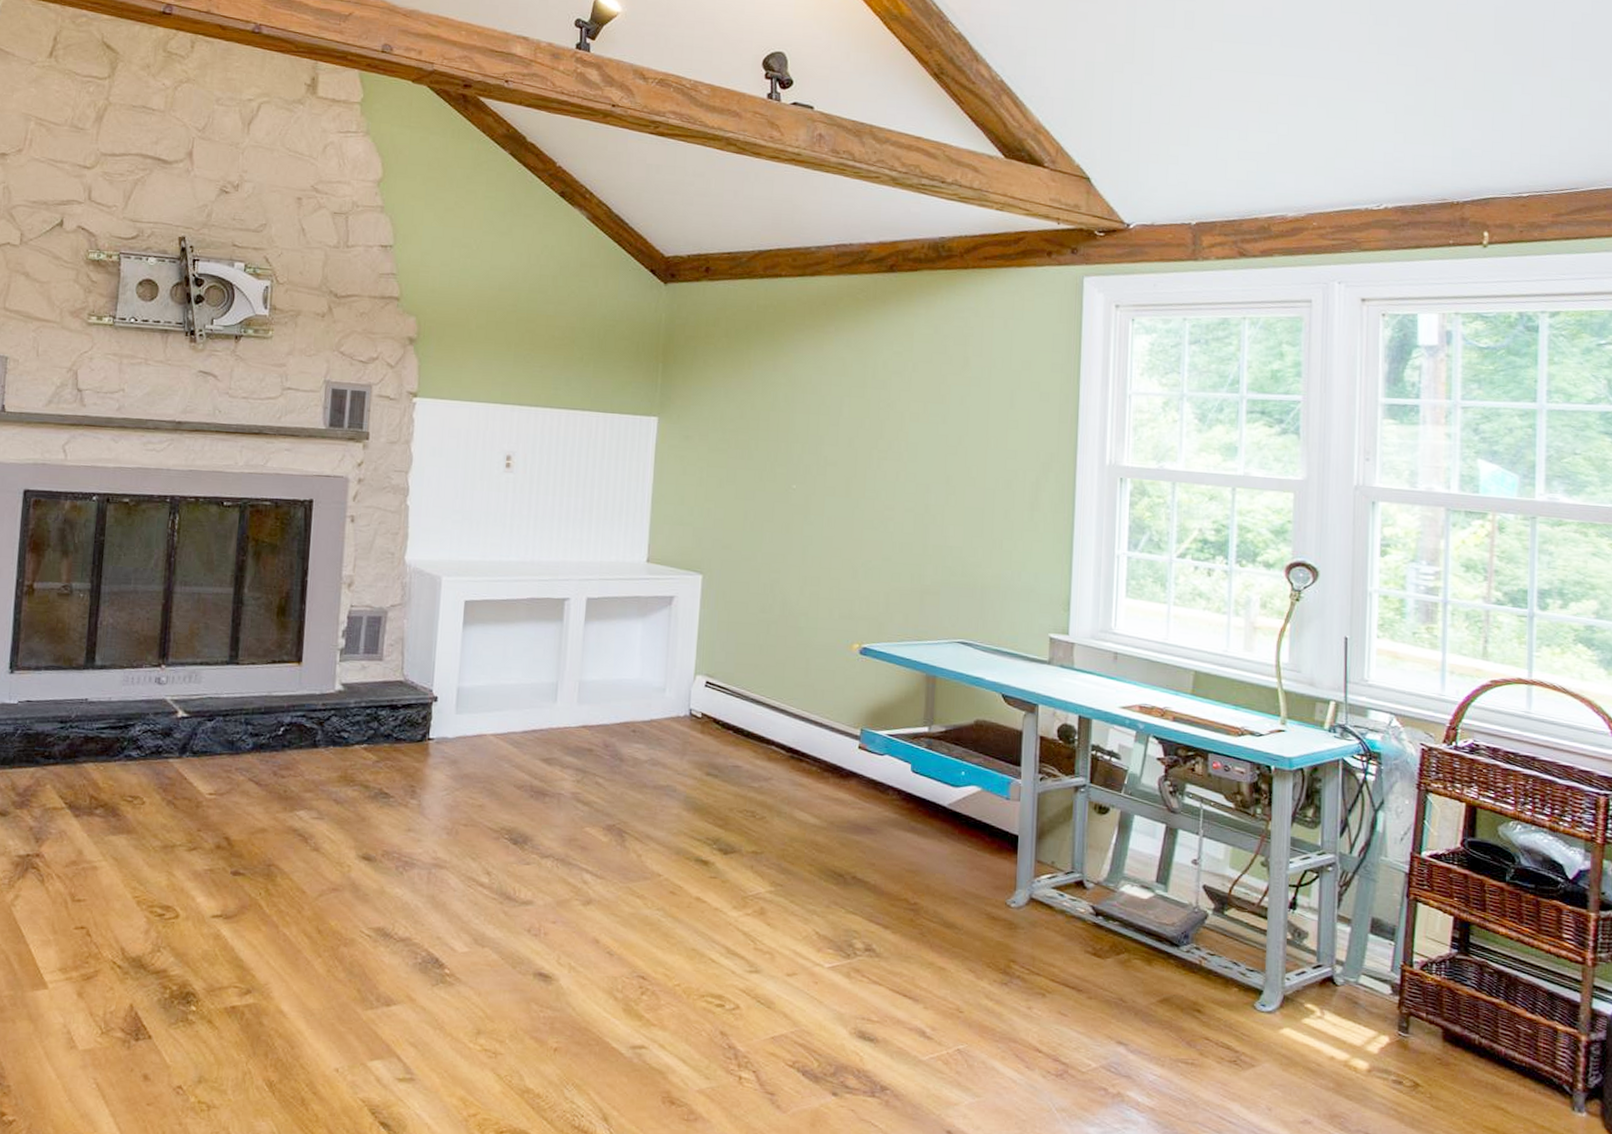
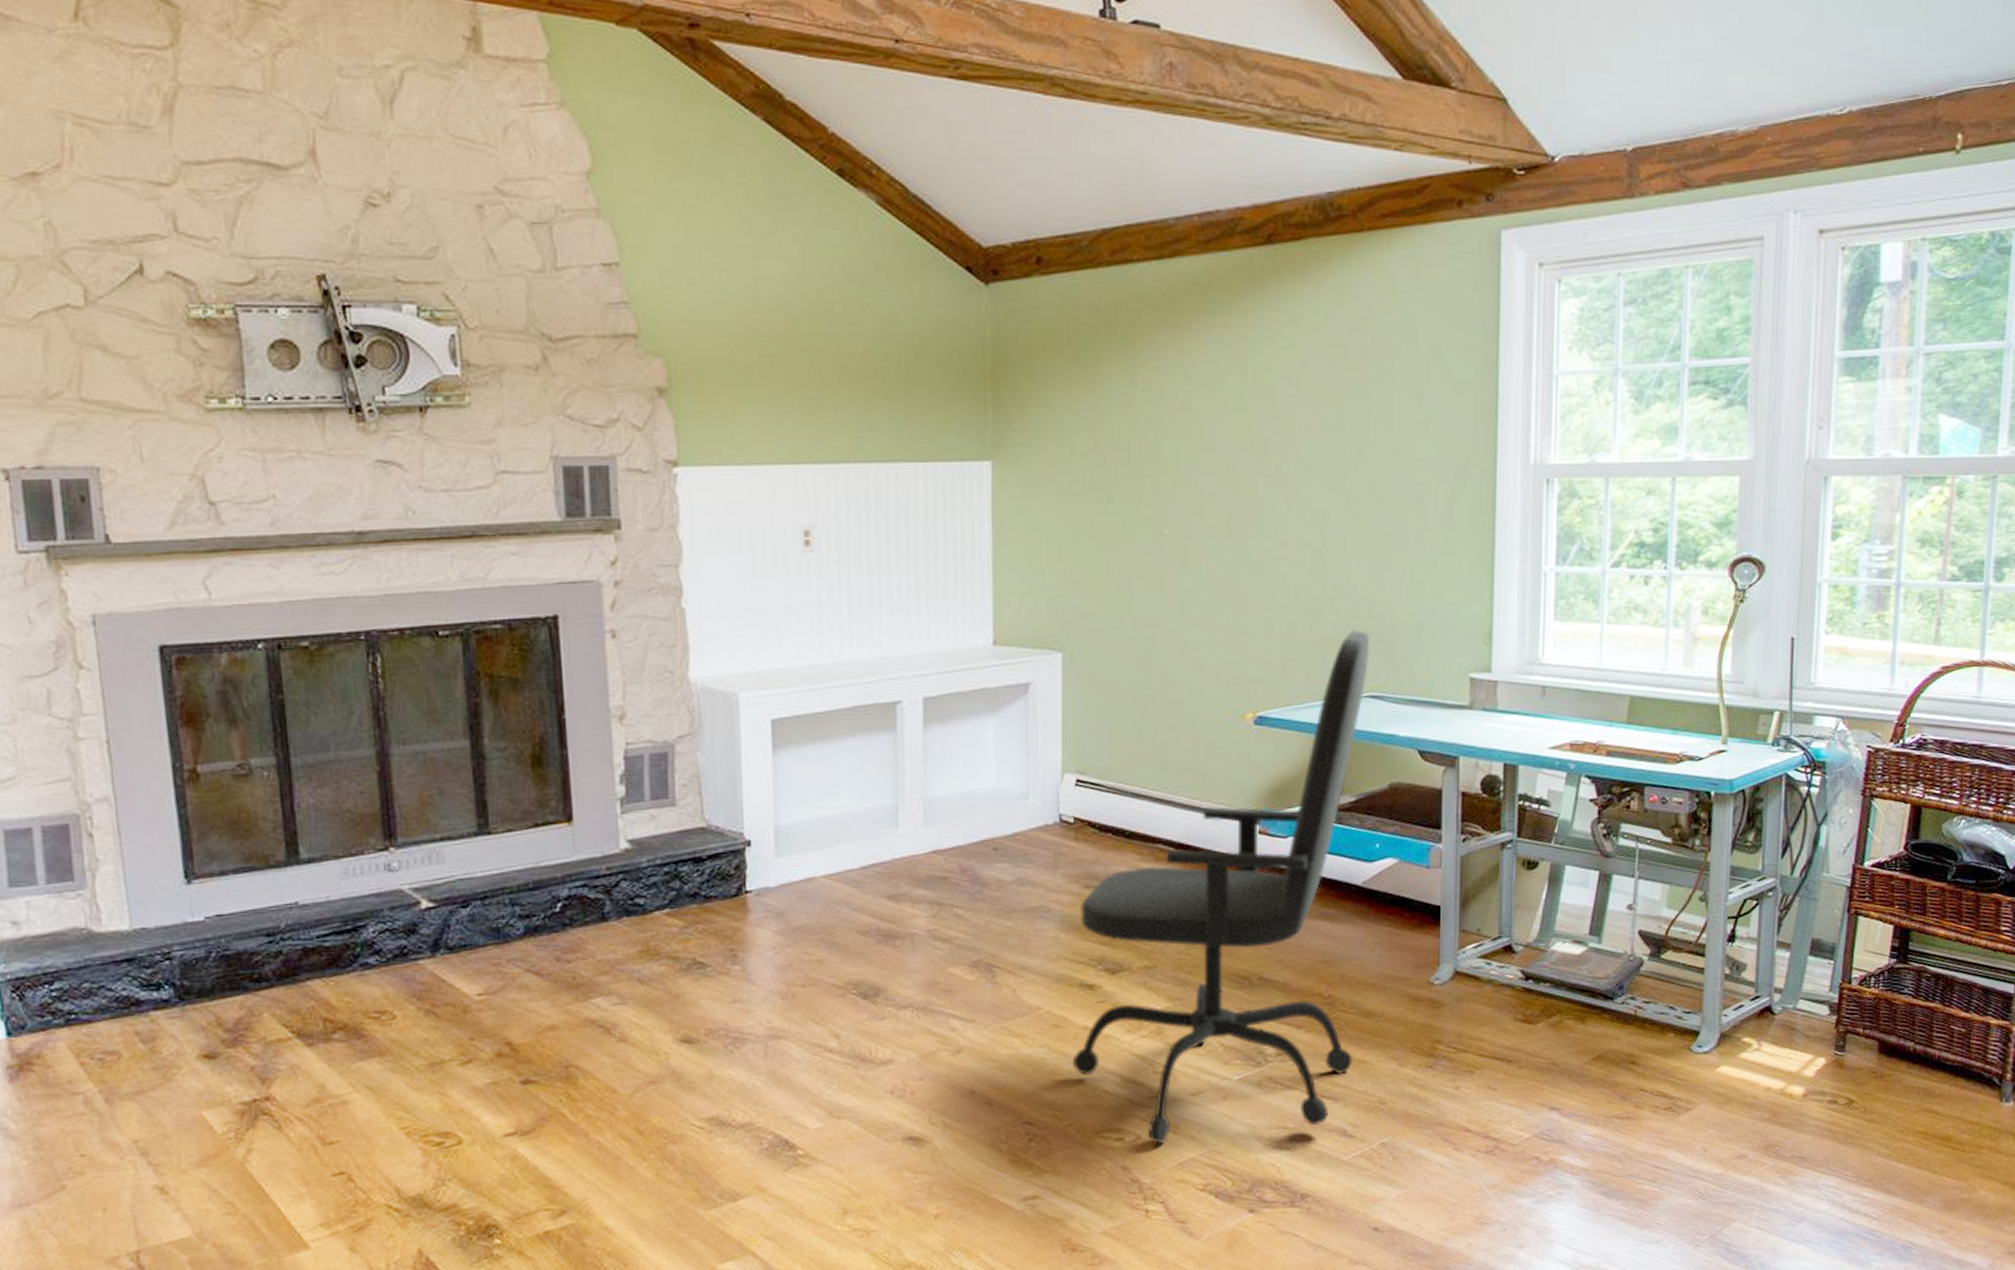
office chair: none [684,585,963,1023] -> present [1072,630,1370,1145]

